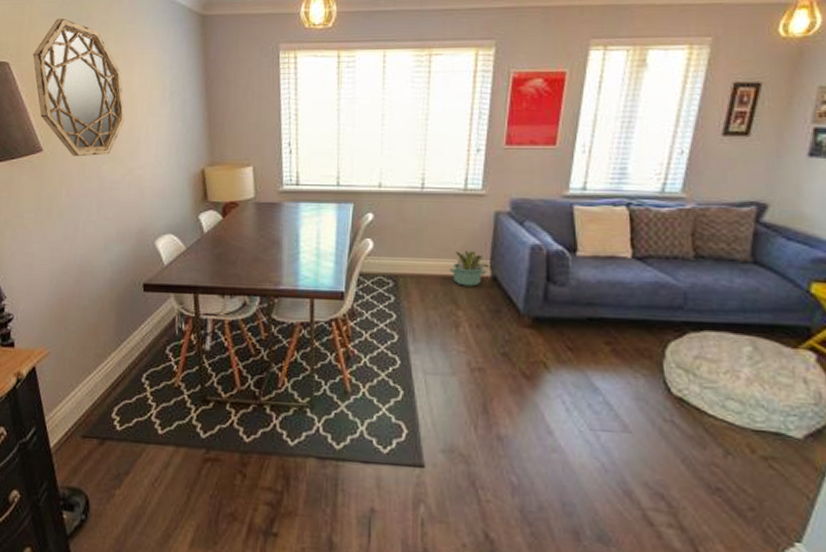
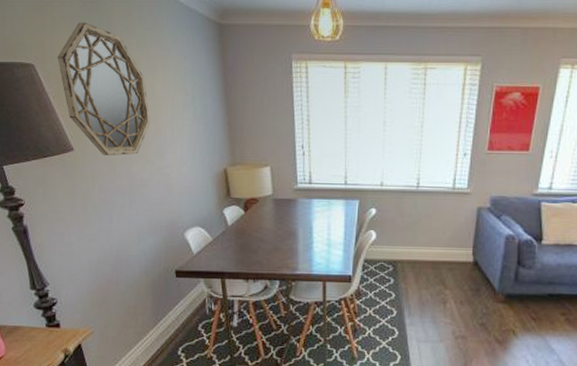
decorative plant: present [450,250,490,287] -> none [440,240,473,270]

